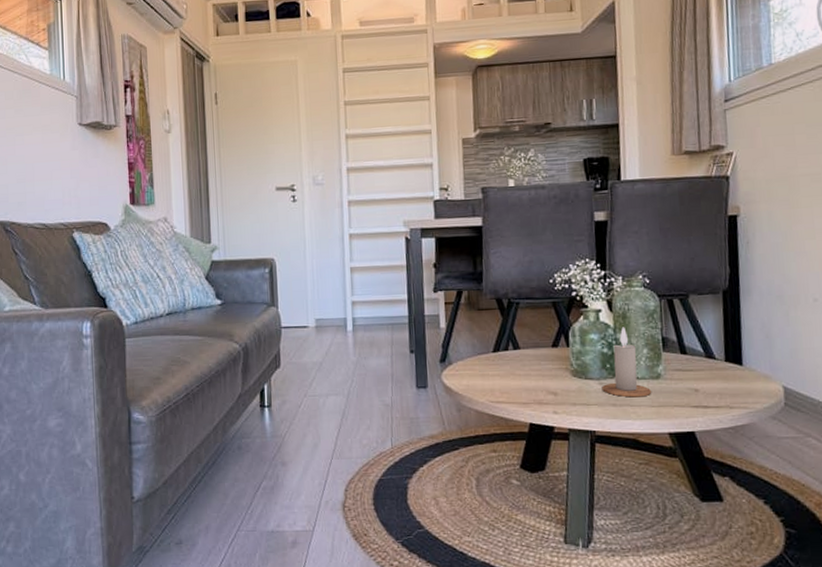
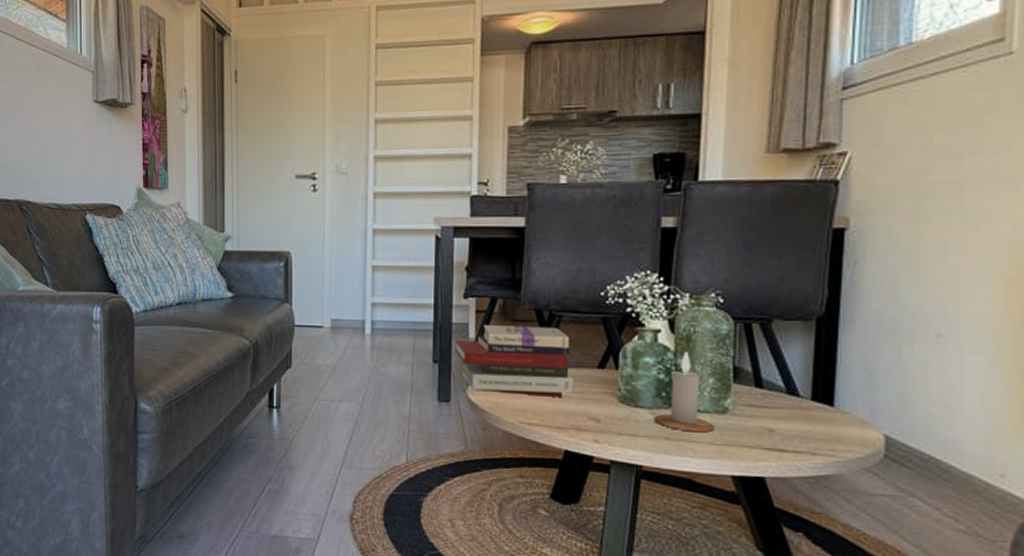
books: none [428,313,534,376] -> present [455,324,574,397]

